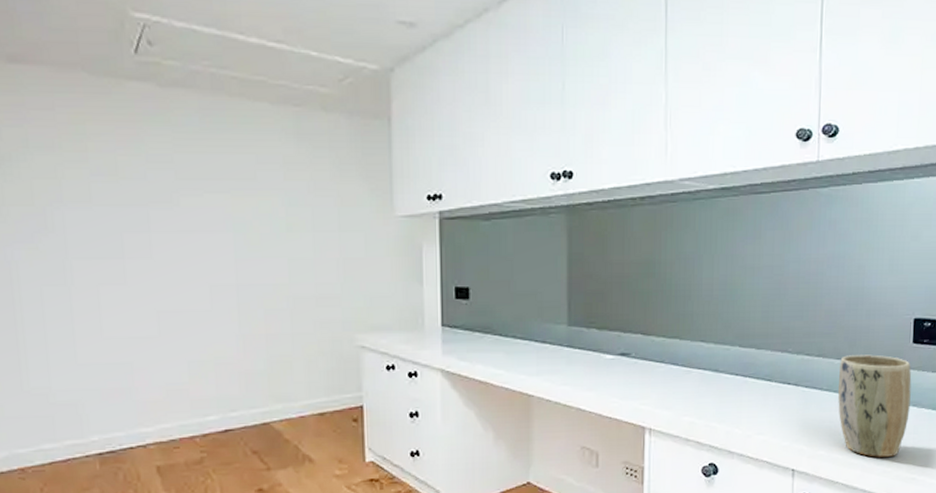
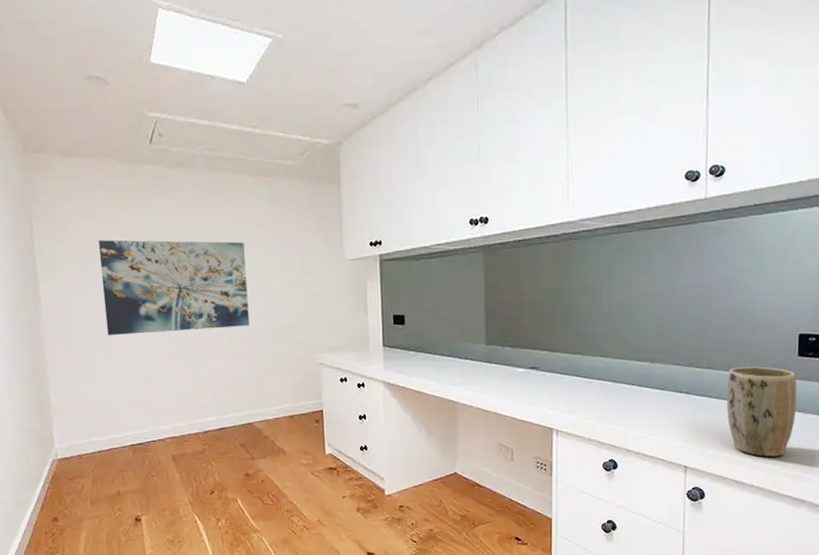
wall art: none [58,178,268,307] -> present [99,240,250,336]

